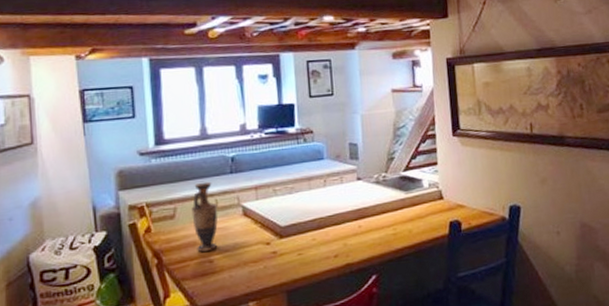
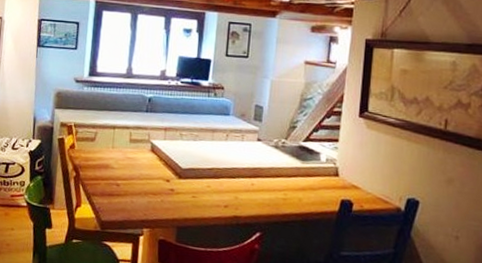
vase: present [191,181,218,252] -> none [108,115,131,176]

